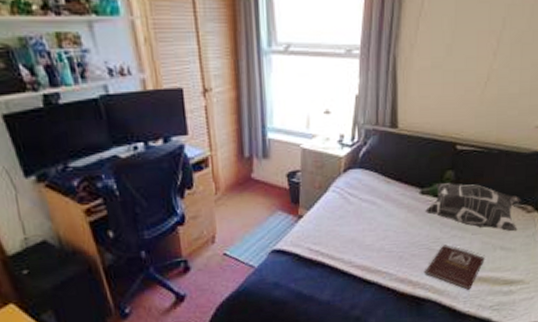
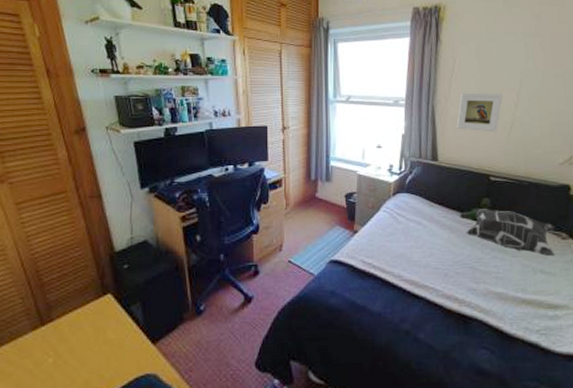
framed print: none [422,38,480,90] -> present [456,94,503,132]
book: present [425,244,485,290] -> none [469,265,527,311]

